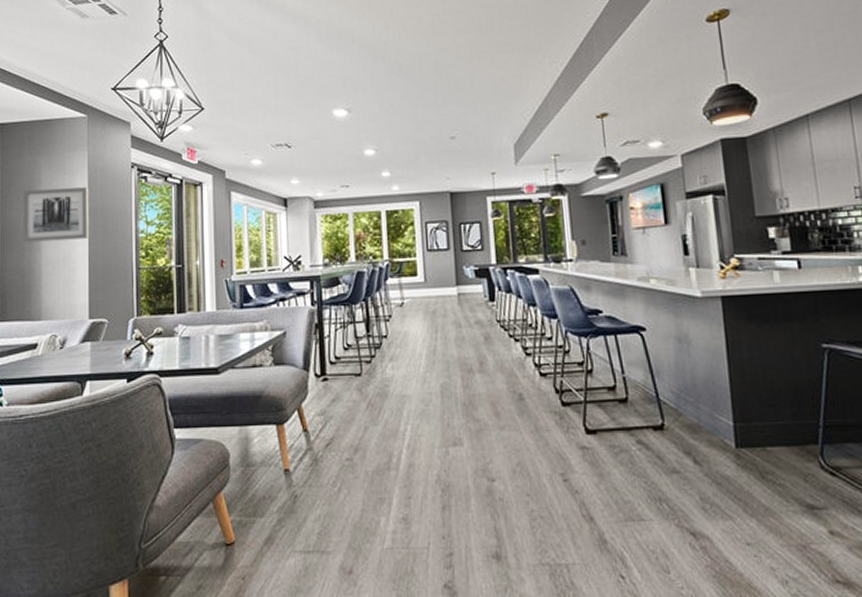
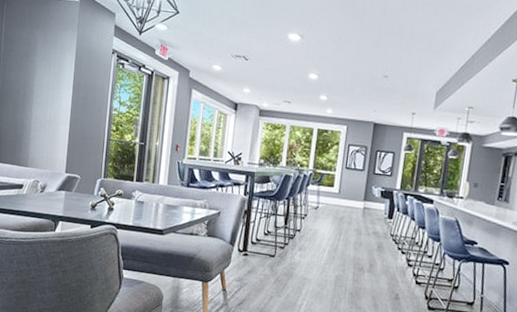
wall art: present [23,187,90,243] -> none [18,57,76,107]

